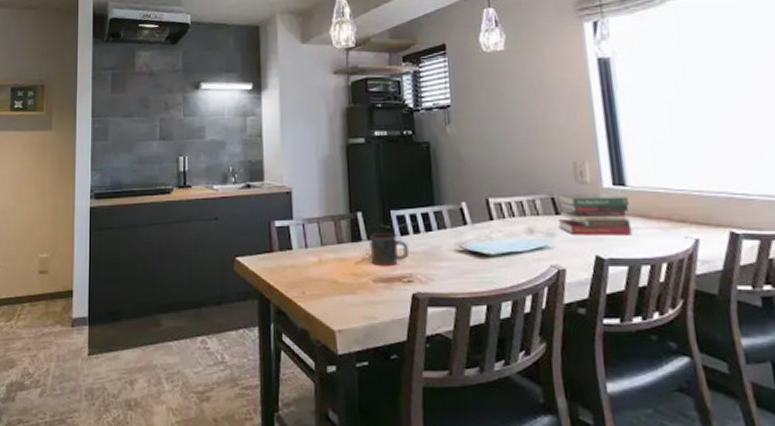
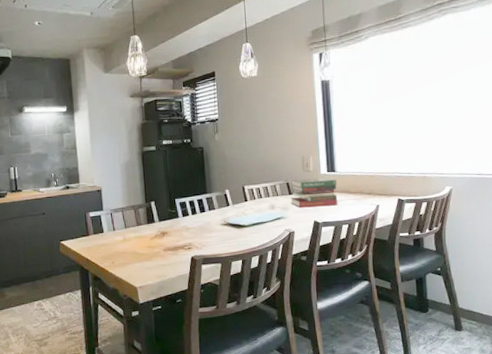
mug: present [368,232,410,267] -> none [160,215,189,240]

